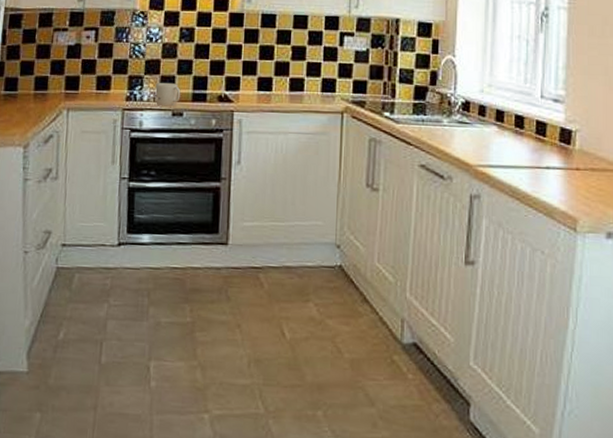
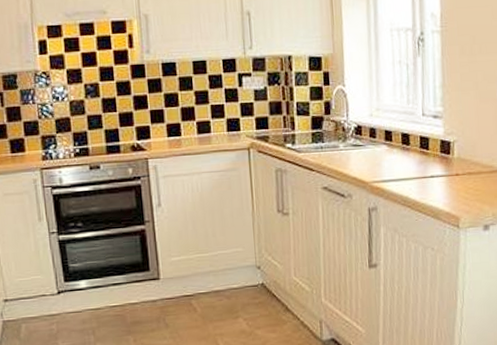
mug: present [155,82,181,107] -> none [69,138,95,162]

